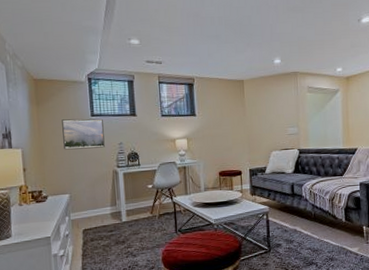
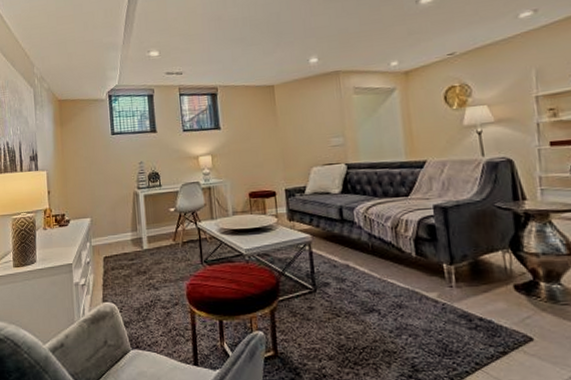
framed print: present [62,118,105,150] -> none [83,137,125,171]

